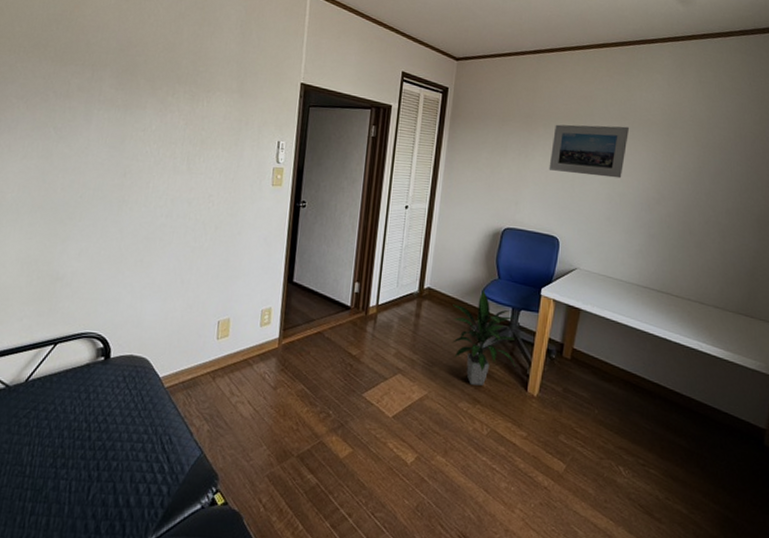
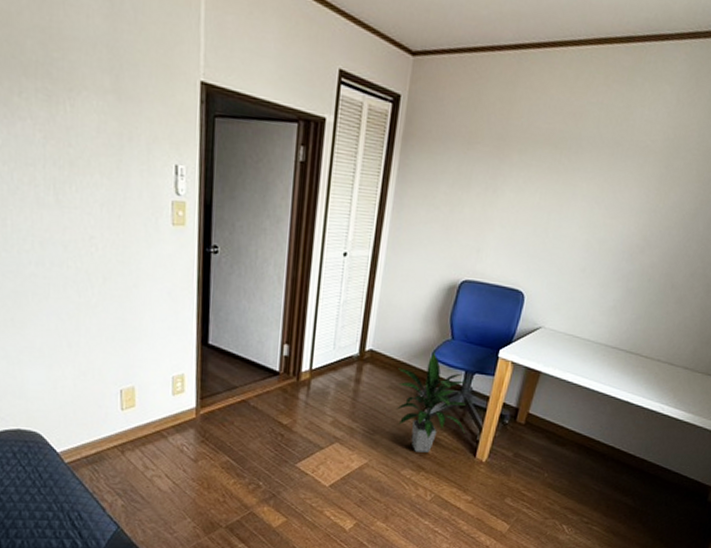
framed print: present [549,124,629,179] -> none [520,149,622,221]

